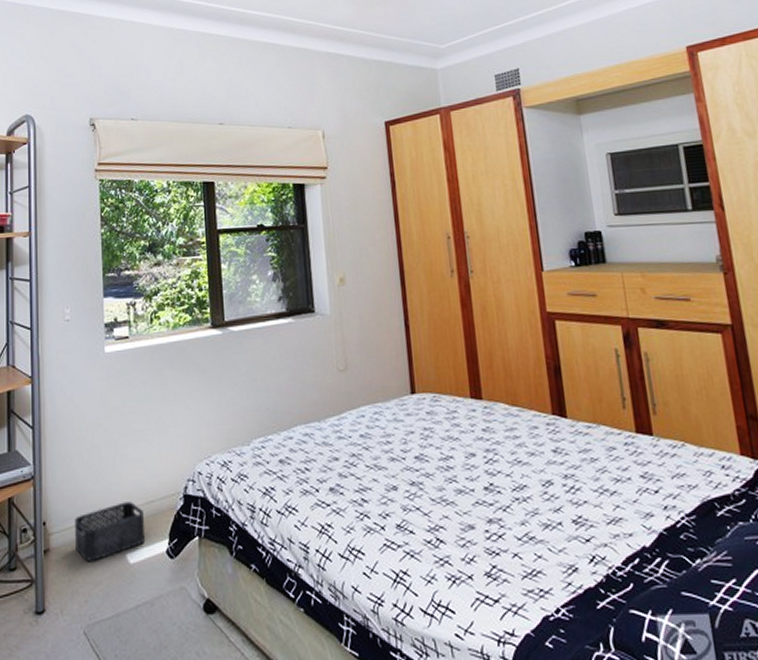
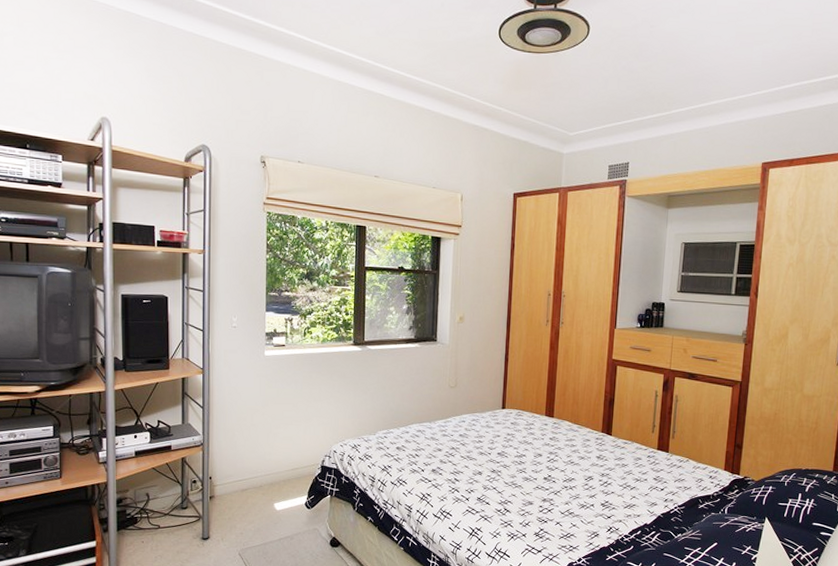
storage bin: present [75,502,146,561] -> none [235,467,290,506]

